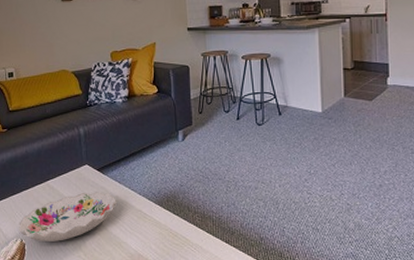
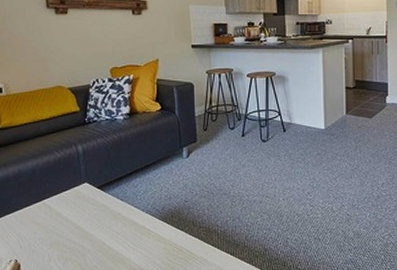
decorative bowl: present [19,192,117,241] -> none [12,209,119,261]

